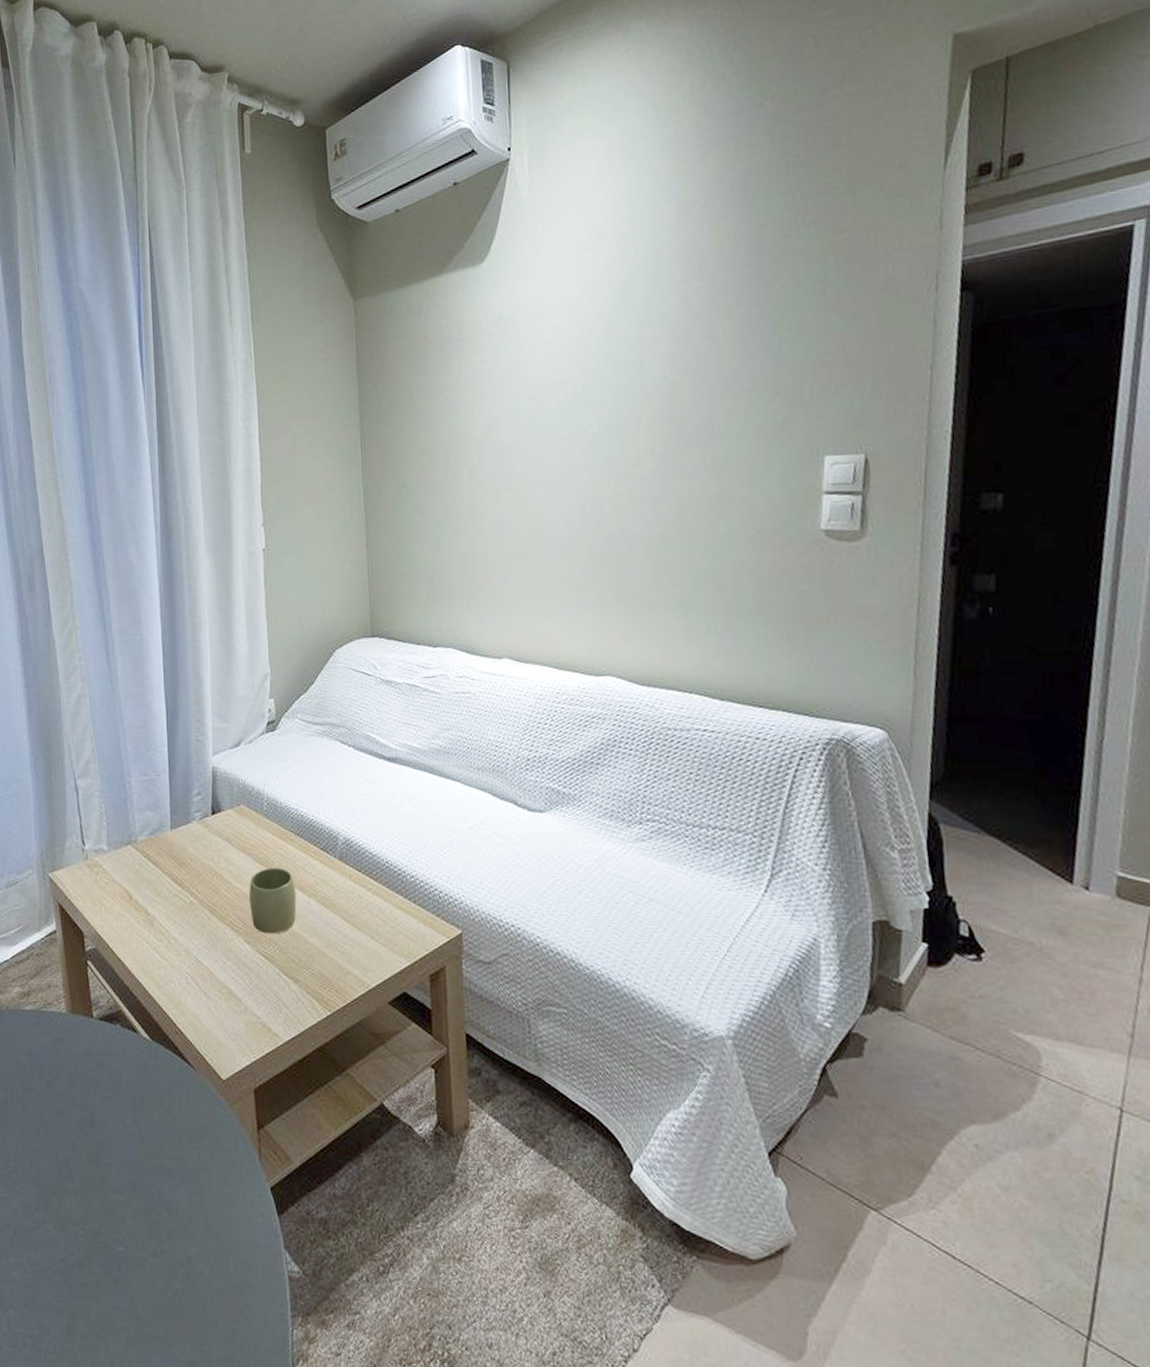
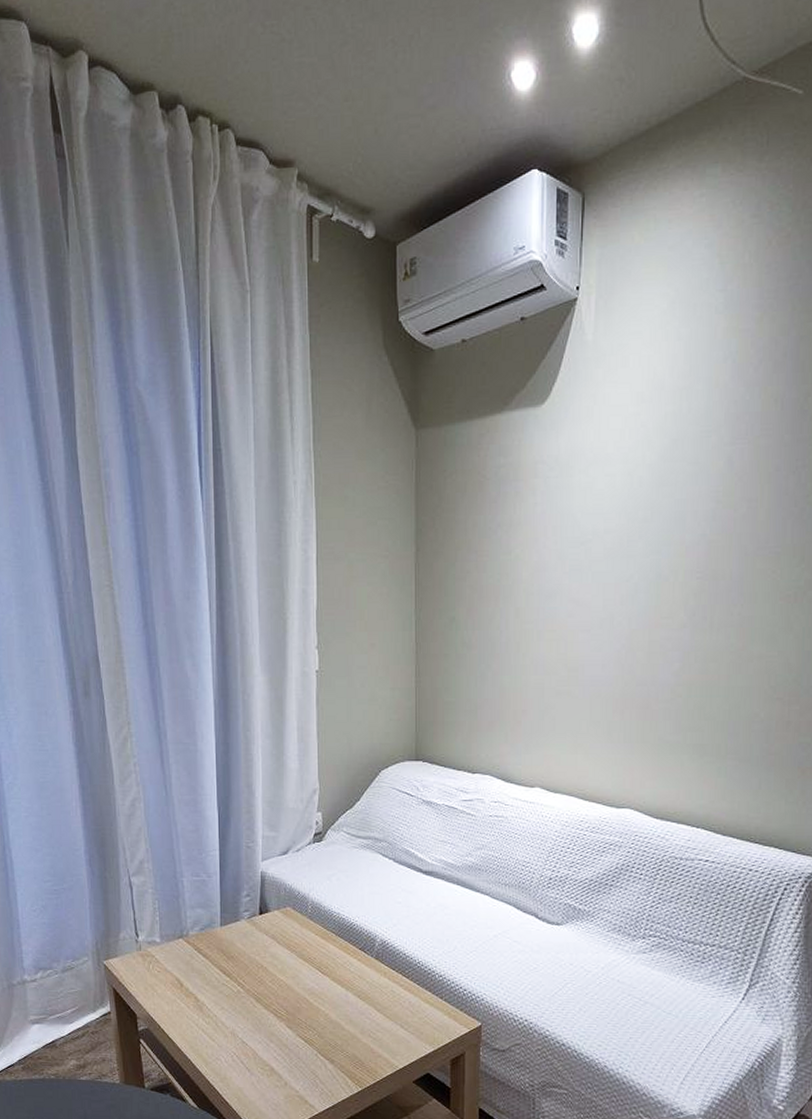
mug: present [249,867,297,934] -> none [292,963,335,1021]

